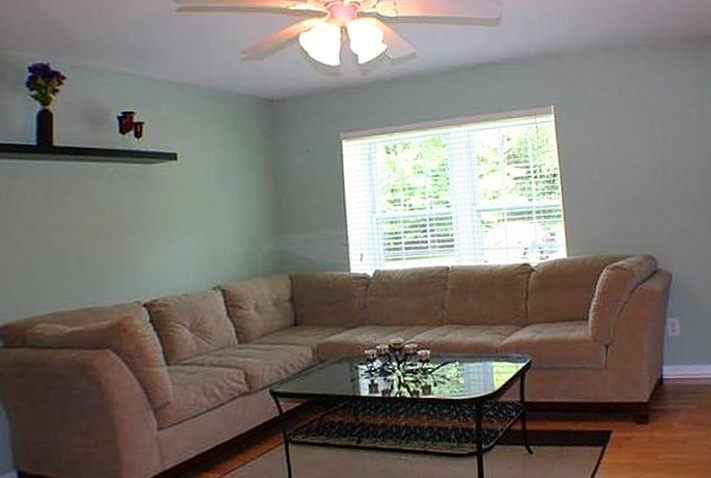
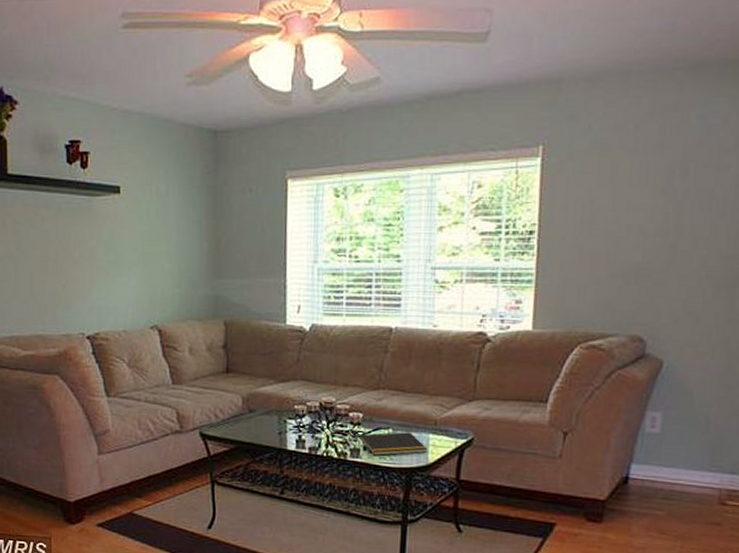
notepad: none [428,363,493,390] -> present [358,432,428,456]

